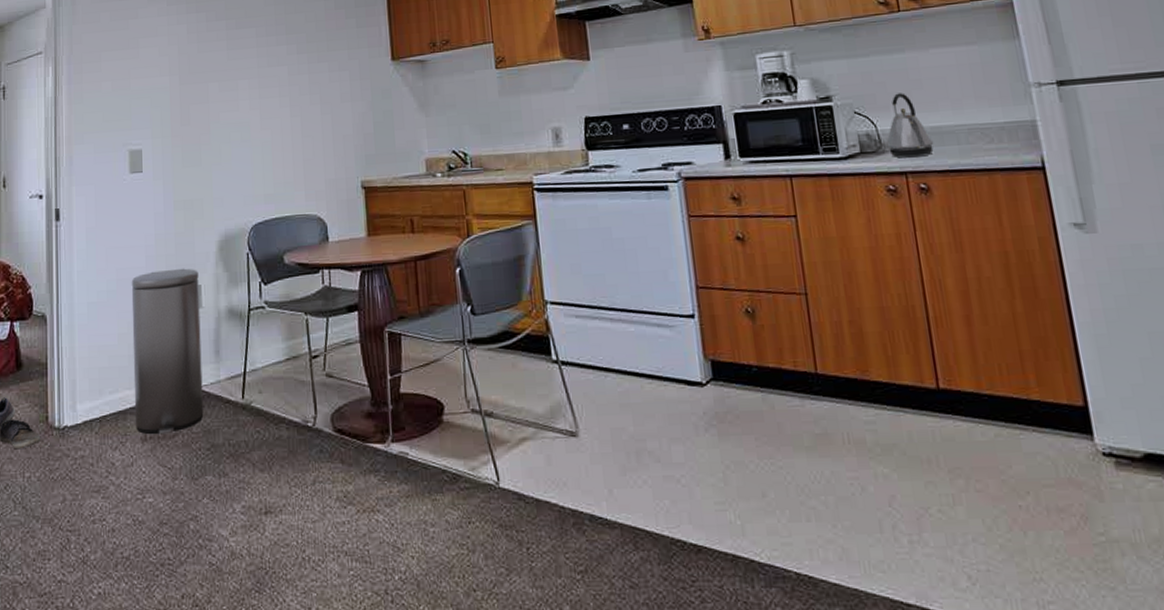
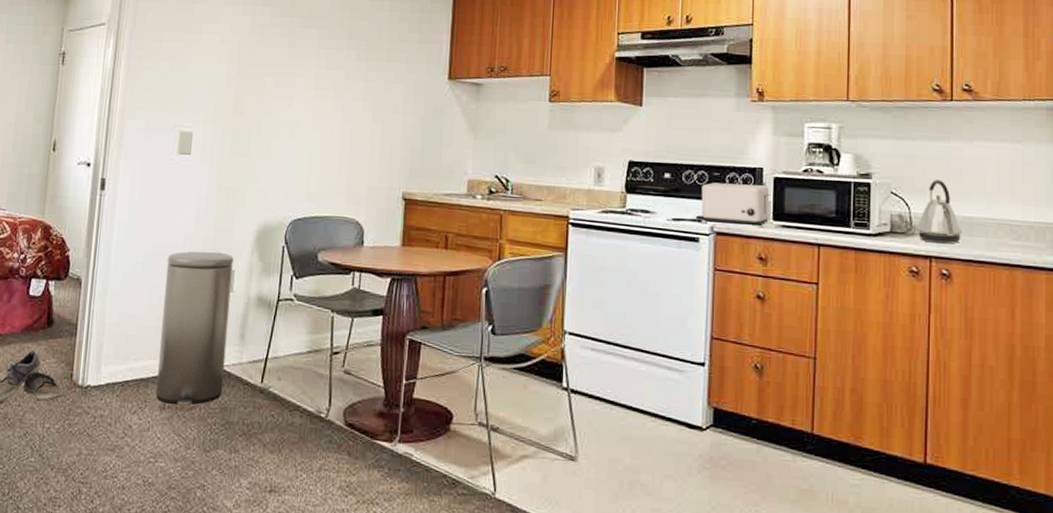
toaster: none [662,123,736,168] -> present [701,182,770,225]

